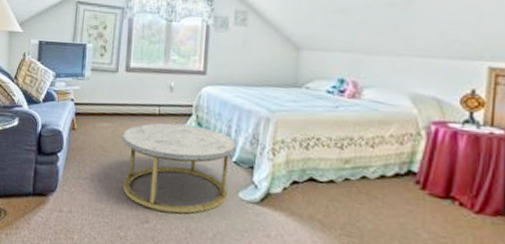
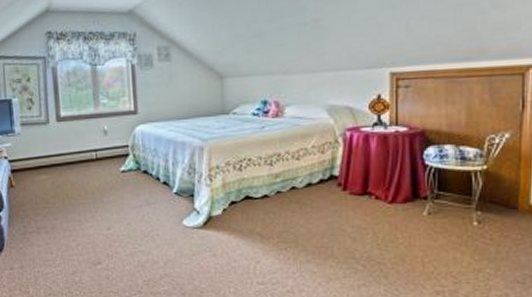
coffee table: present [121,123,237,214] -> none [62,165,176,250]

